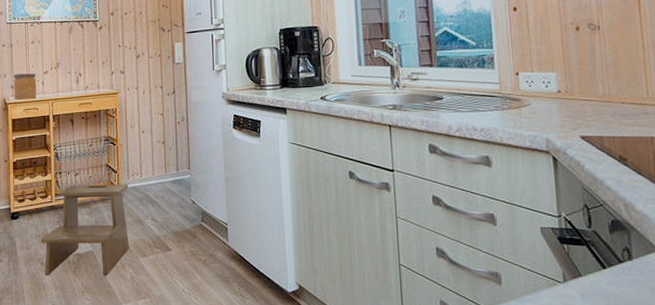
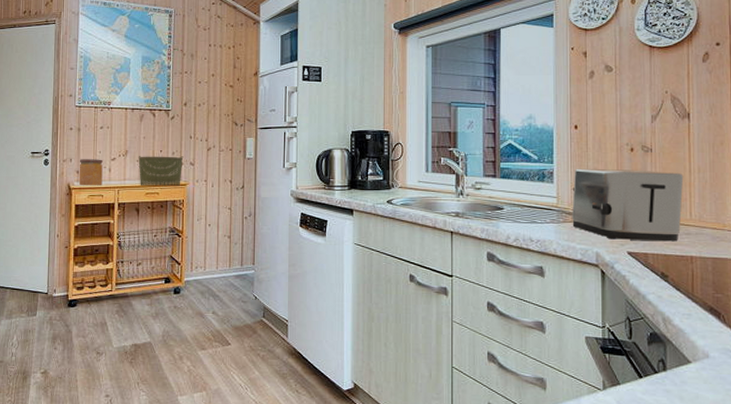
step stool: present [40,184,129,276] -> none [98,275,192,367]
basket: none [69,65,114,98] -> present [138,156,184,187]
toaster: none [516,49,638,124] -> present [572,168,684,242]

